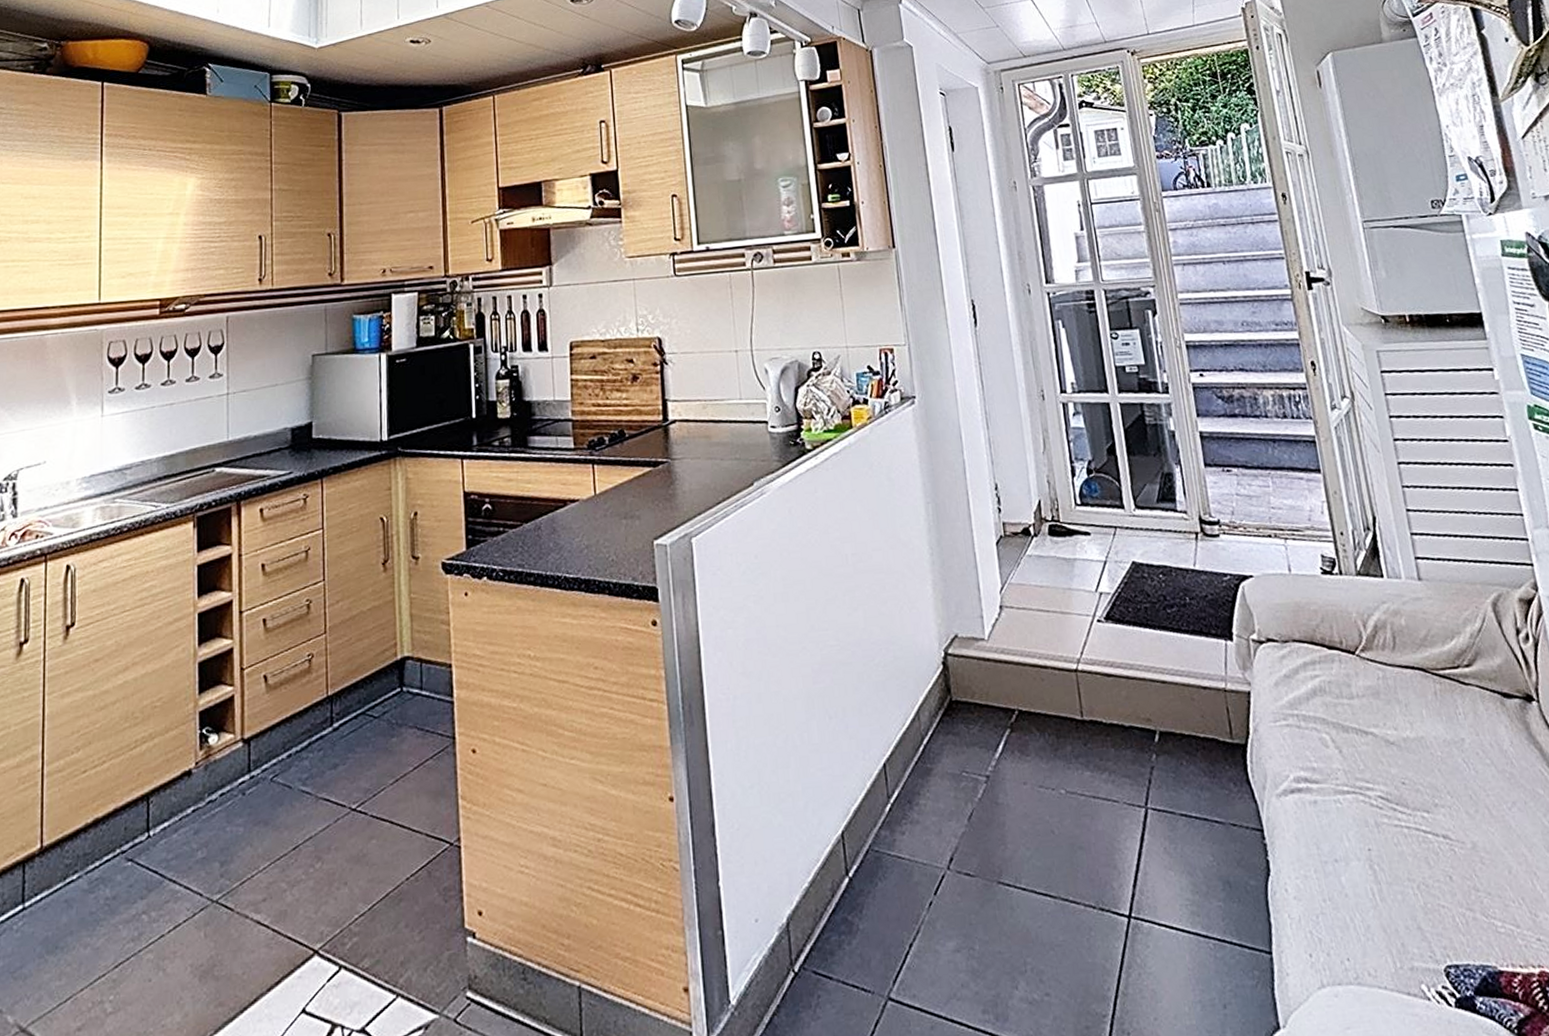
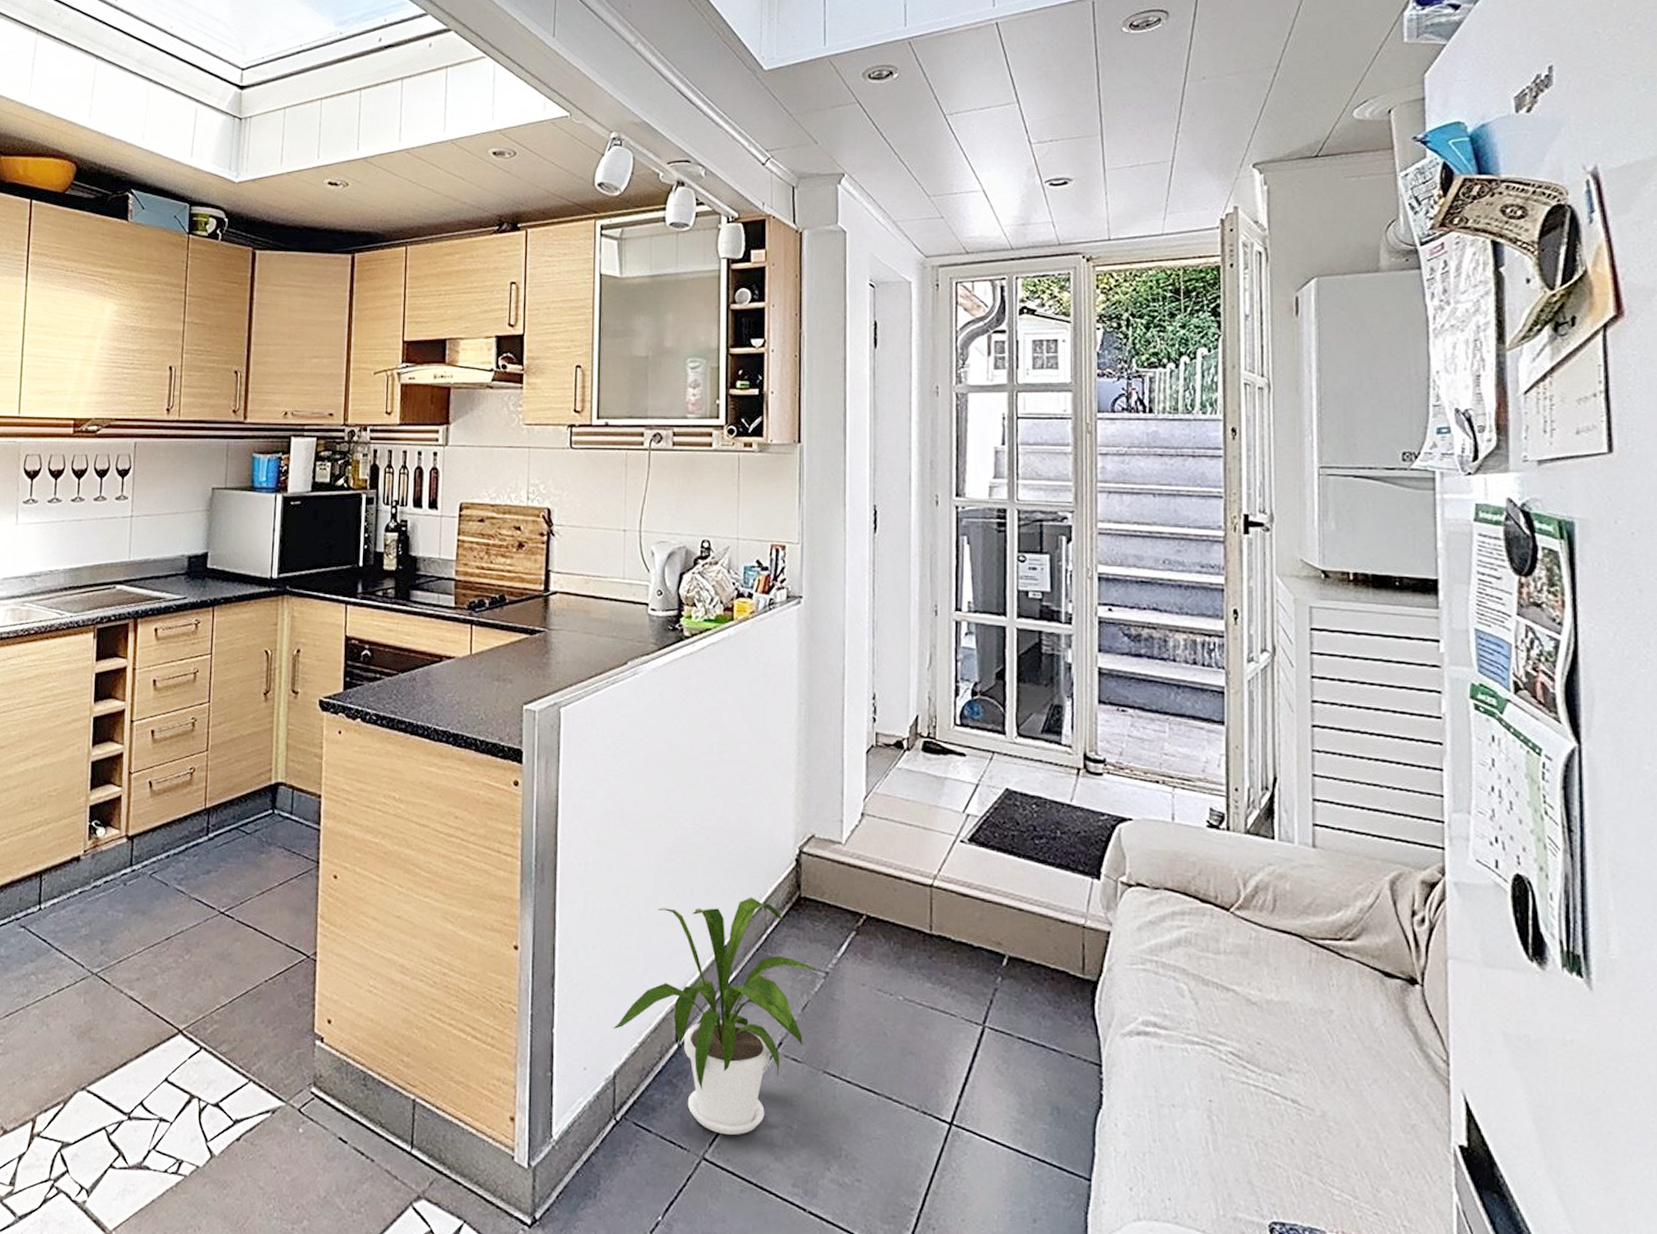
house plant: none [781,708,979,968] -> present [613,897,818,1135]

